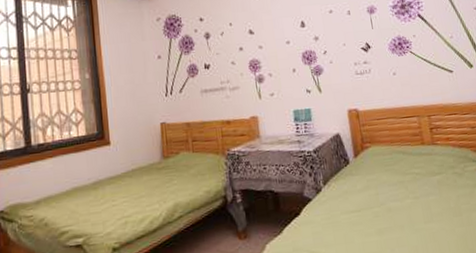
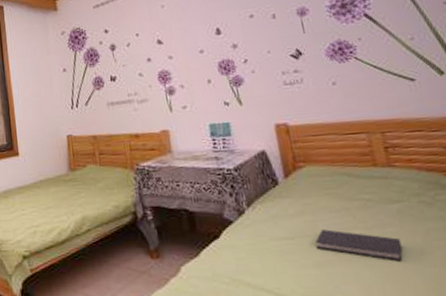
diary: none [377,201,441,224] -> present [316,229,403,262]

